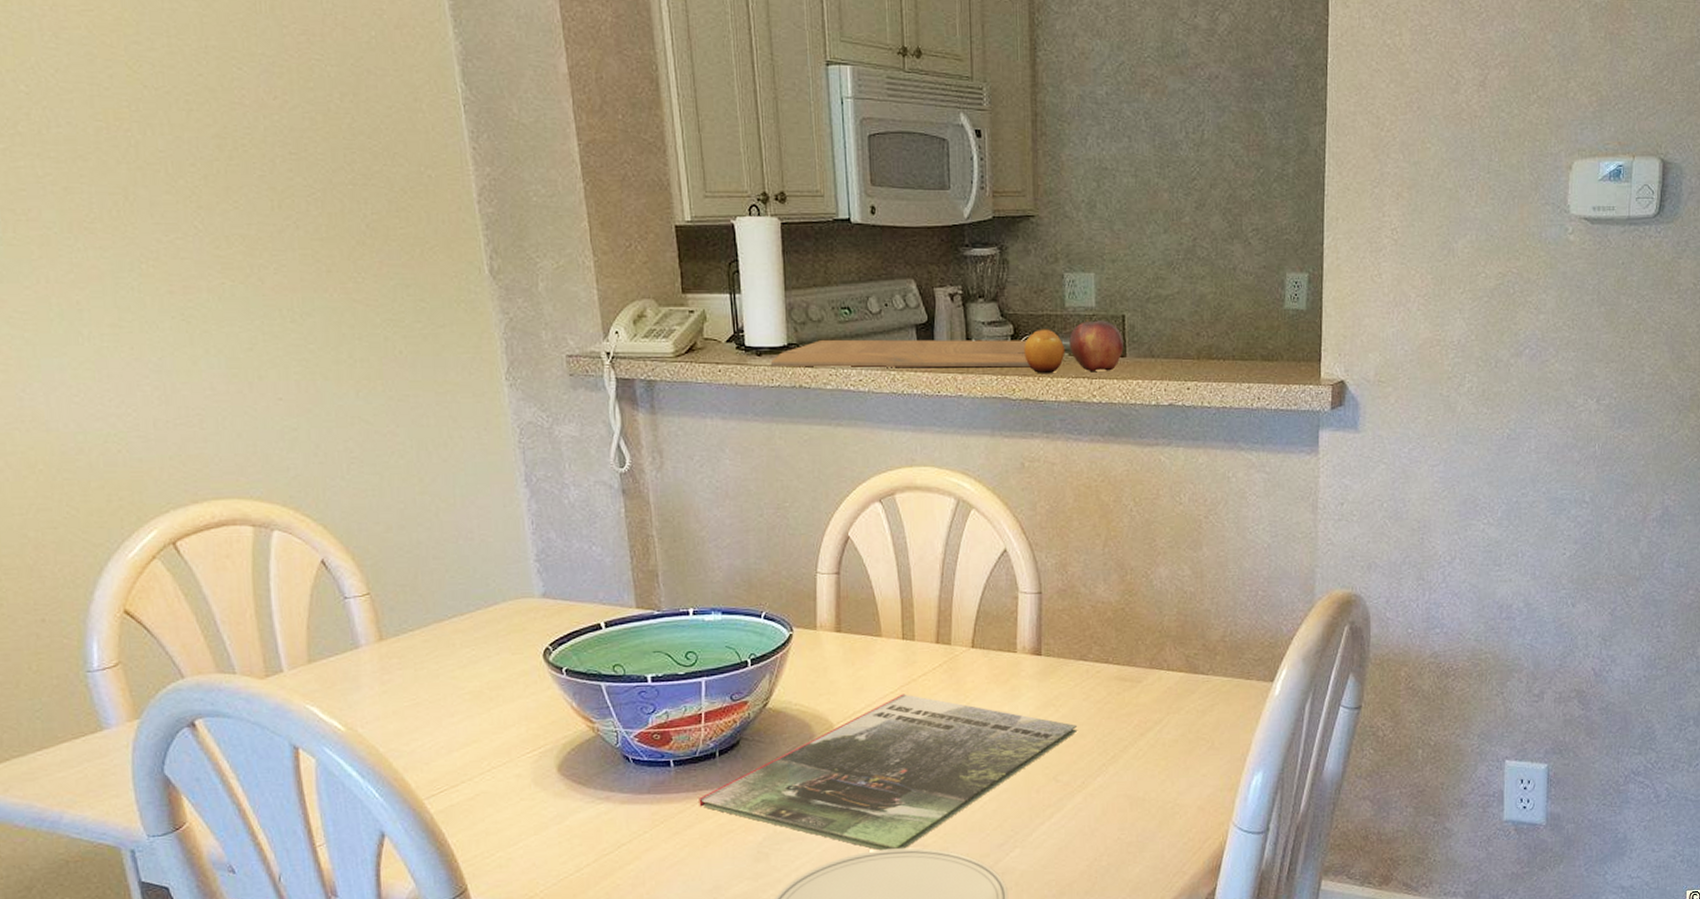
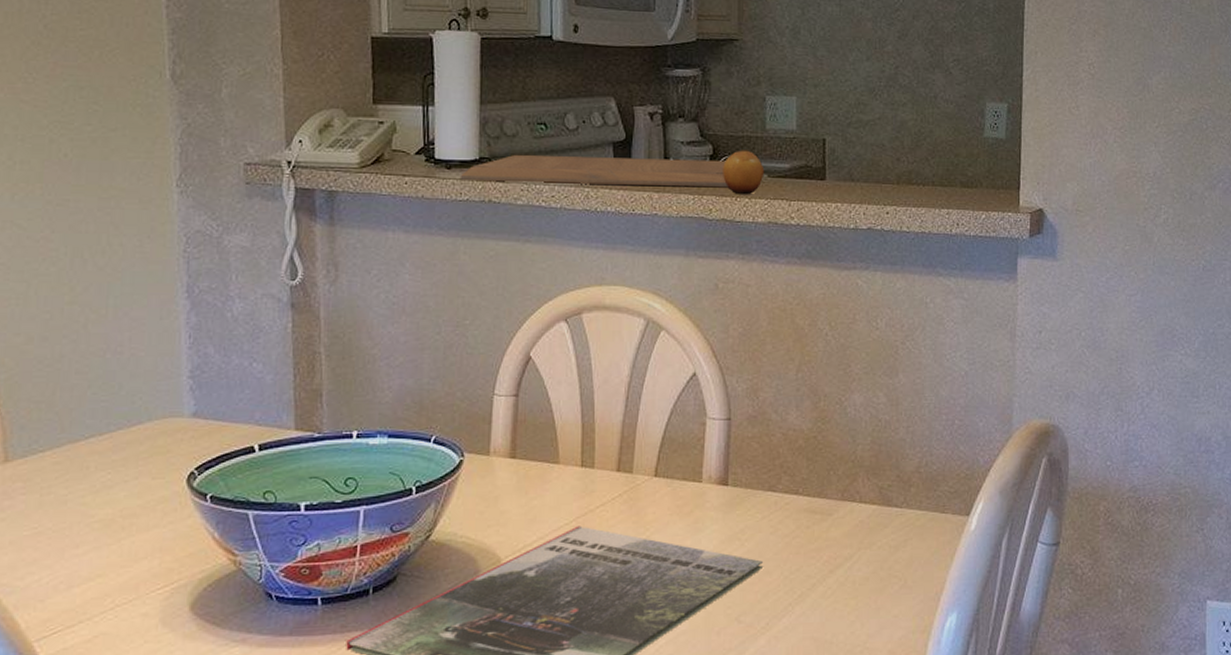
fruit: present [1069,319,1124,373] -> none [769,141,823,195]

